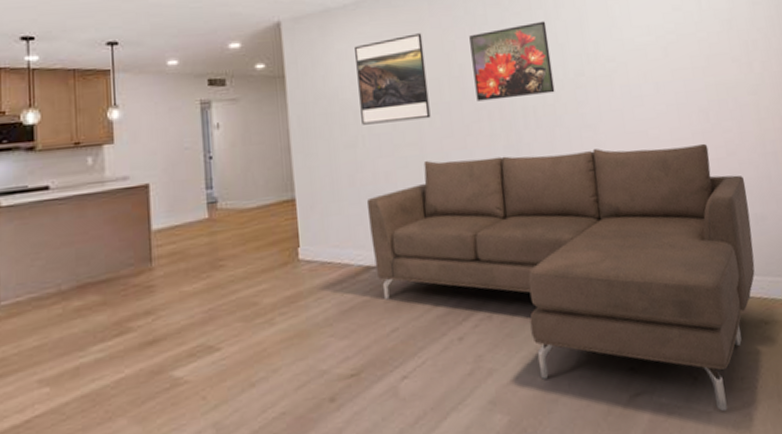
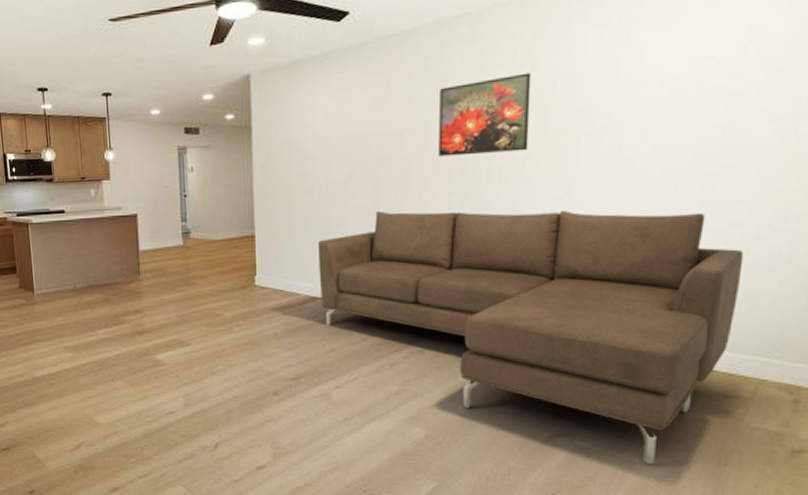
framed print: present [355,33,431,125] -> none [319,86,389,175]

